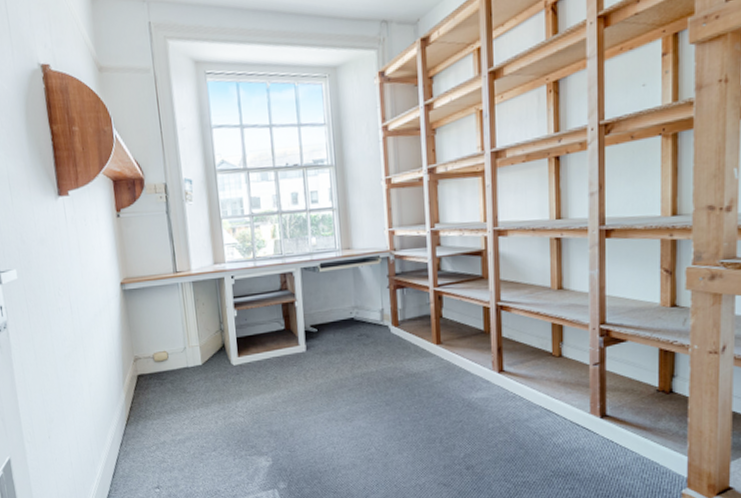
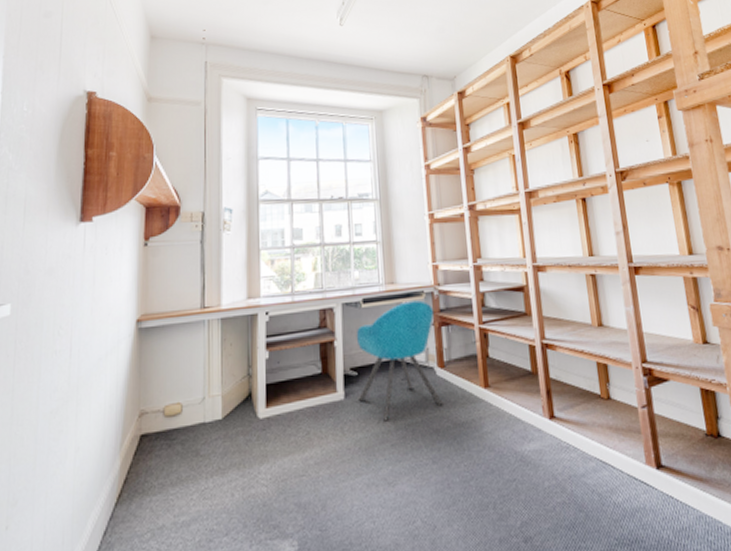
chair: none [314,265,397,371] -> present [356,300,443,422]

